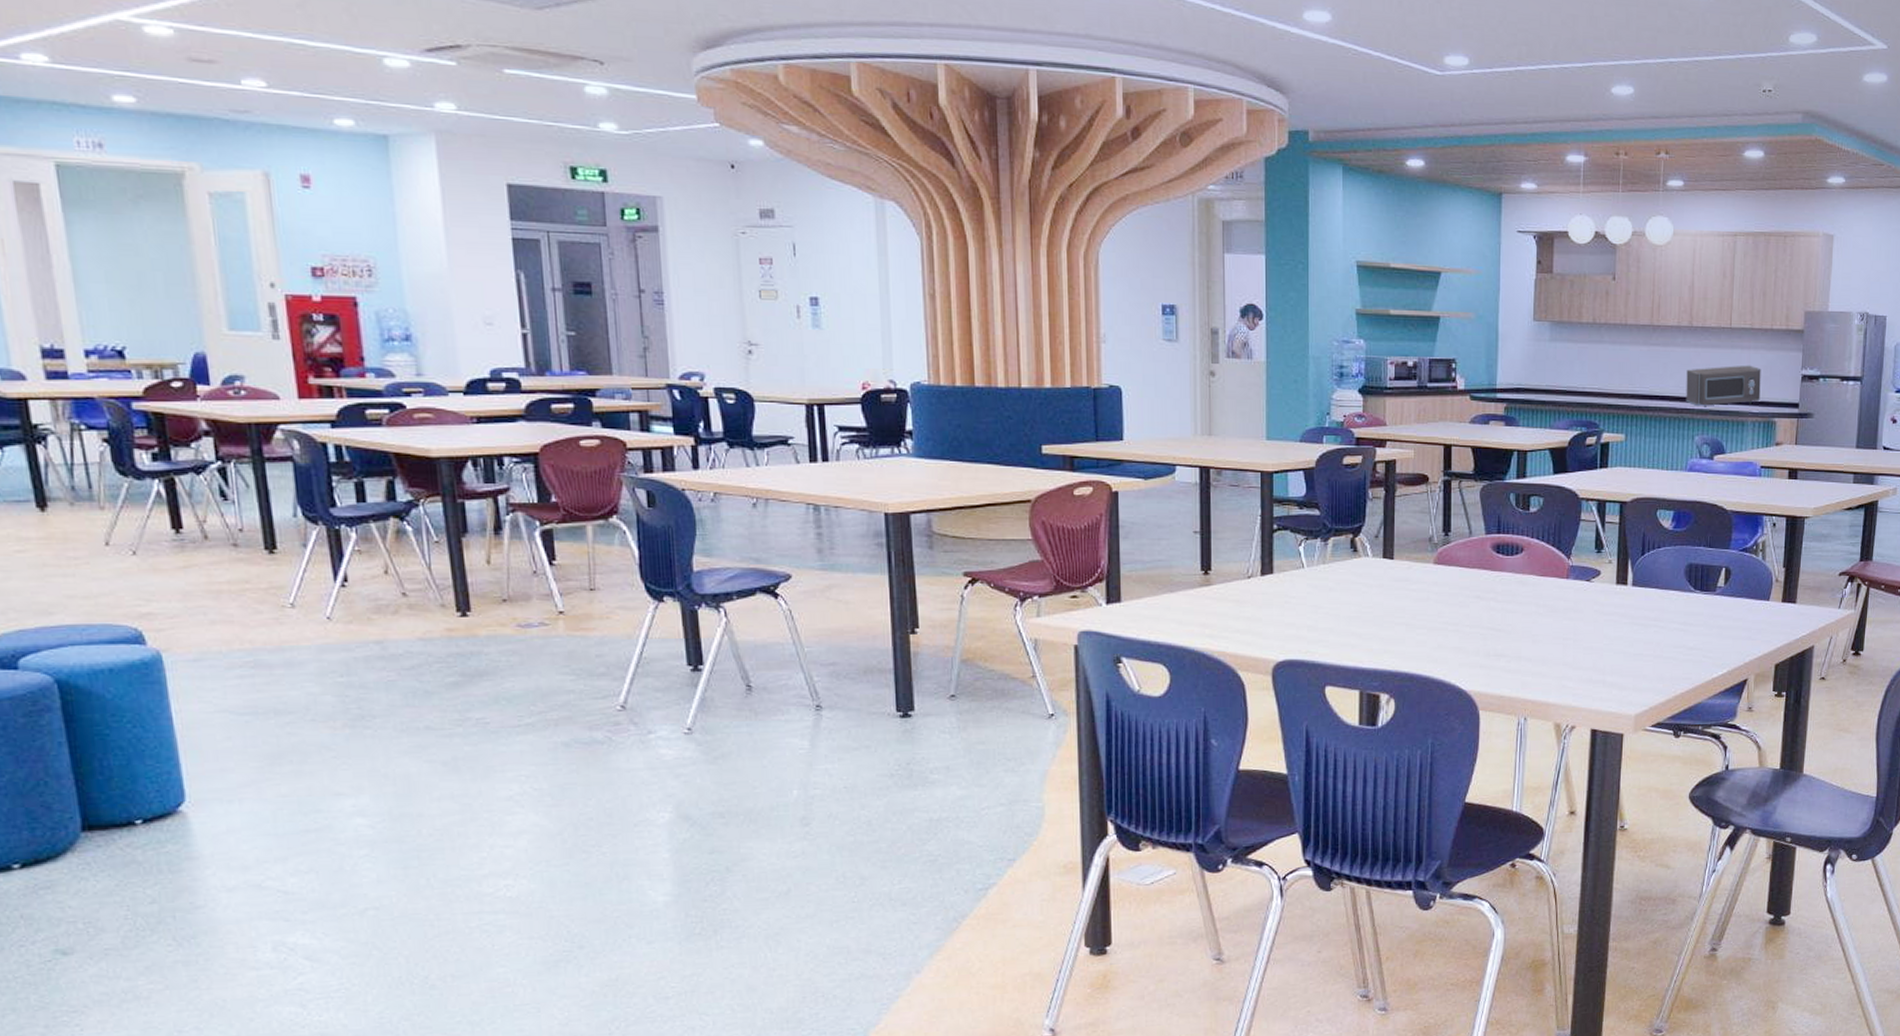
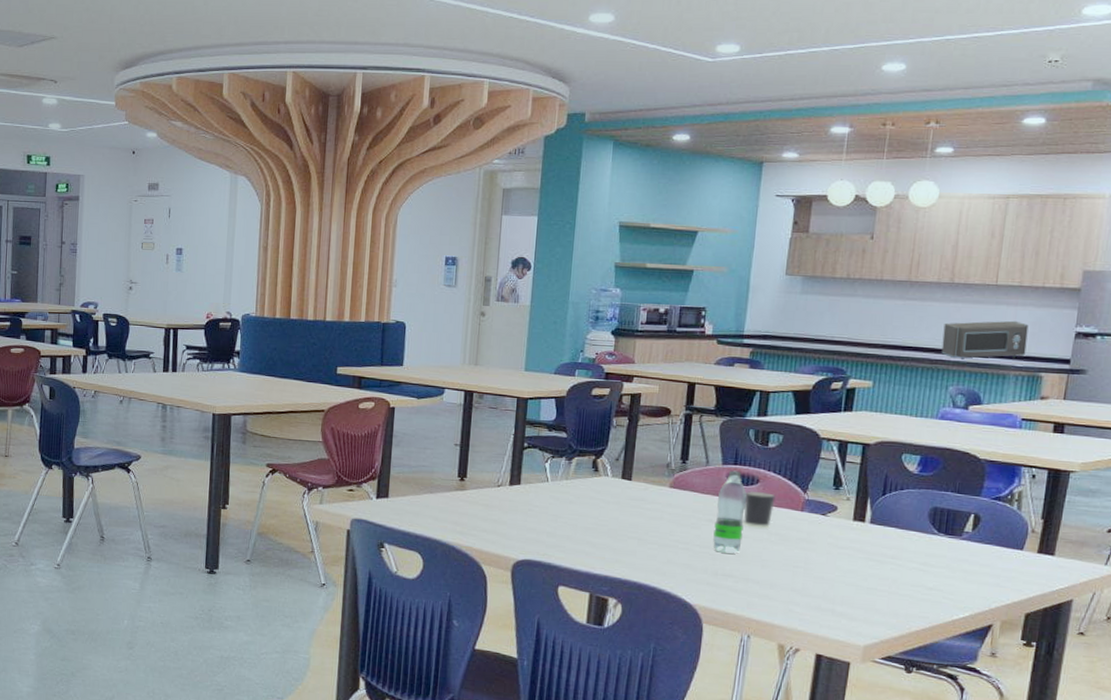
bottle: none [1483,540,1513,631] -> present [713,470,747,554]
mug: none [1510,560,1541,601] -> present [744,490,776,529]

